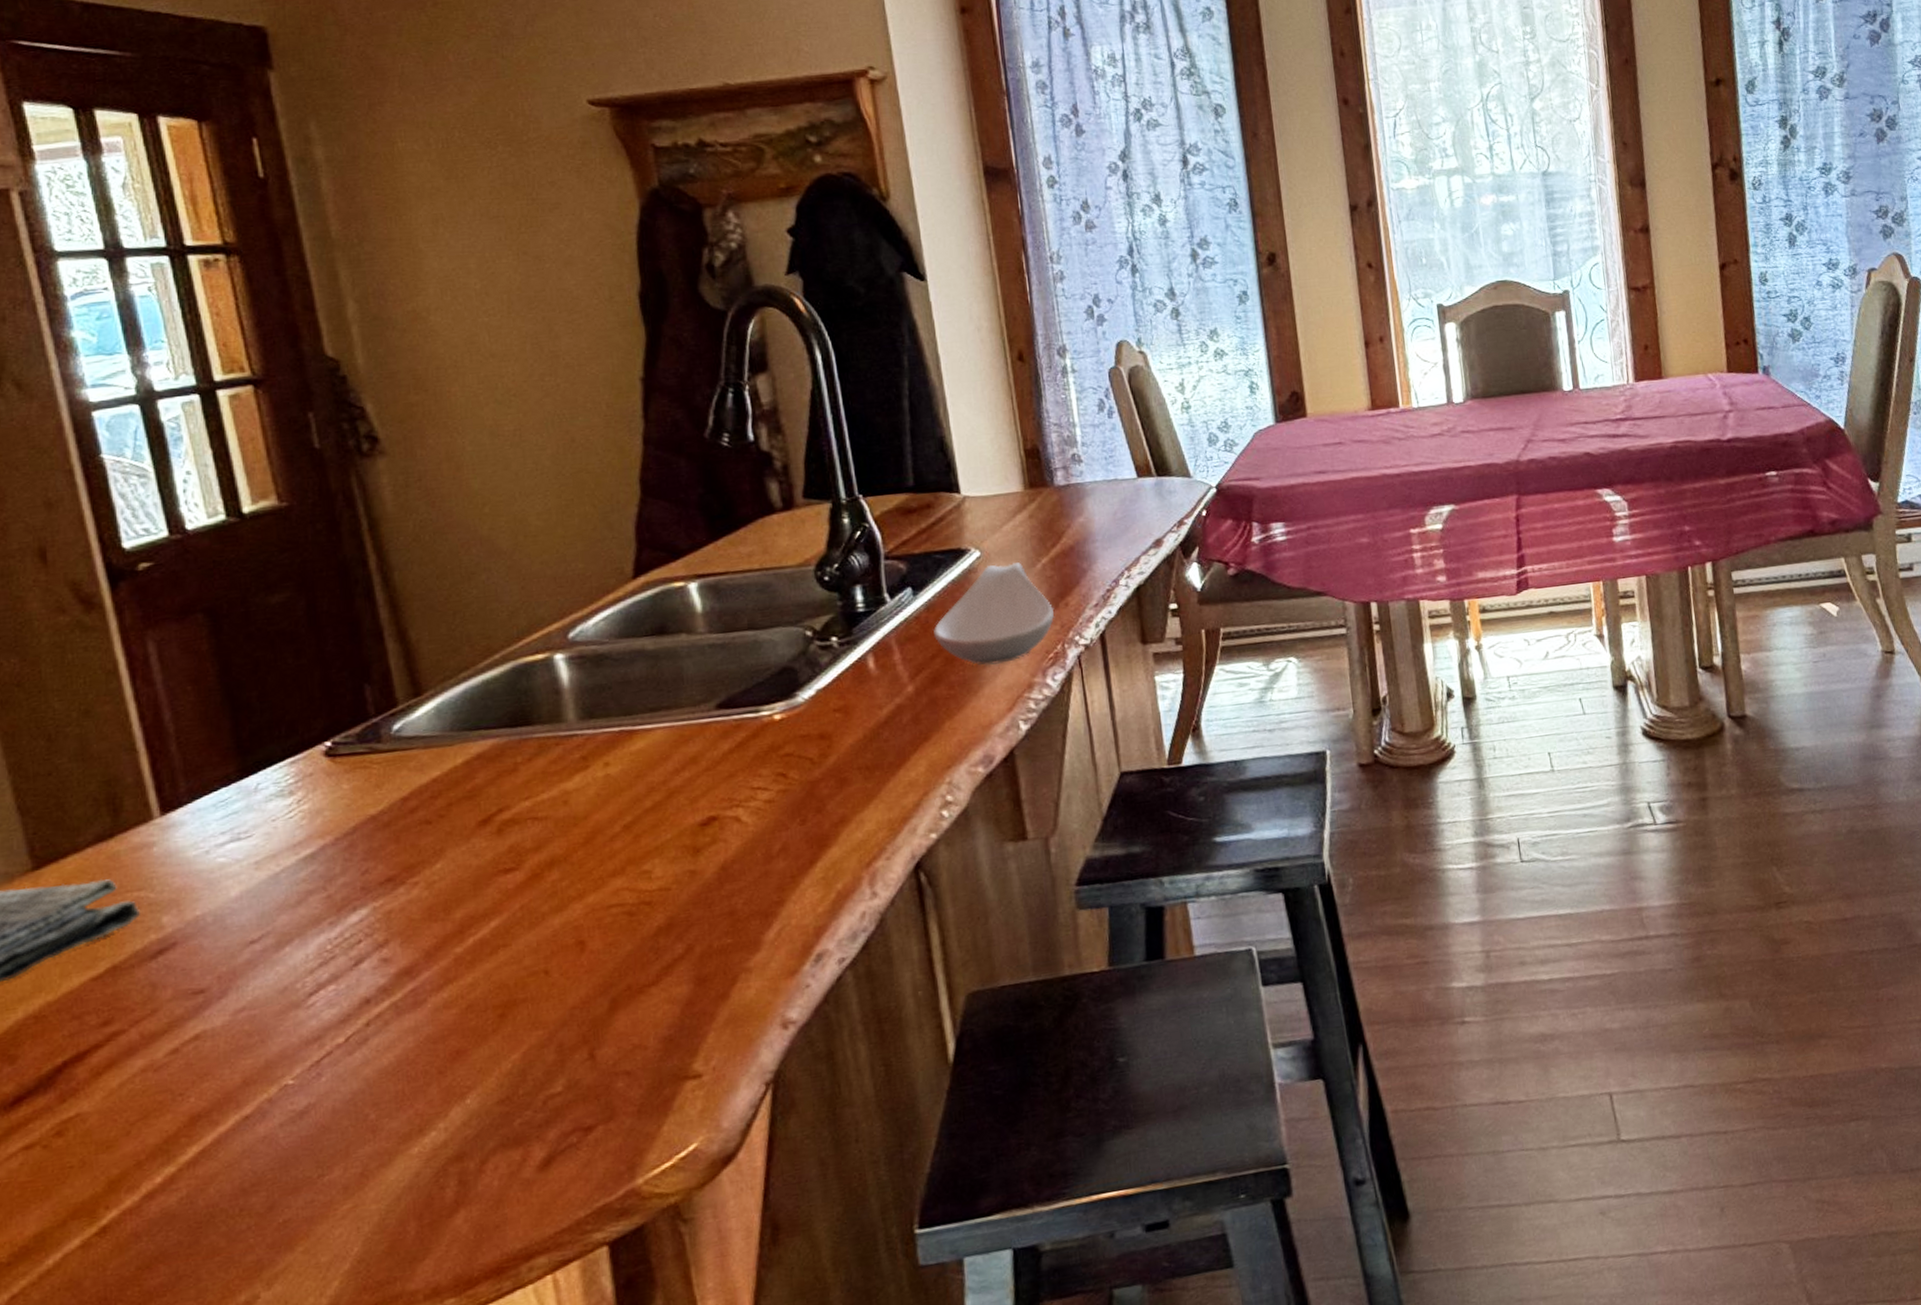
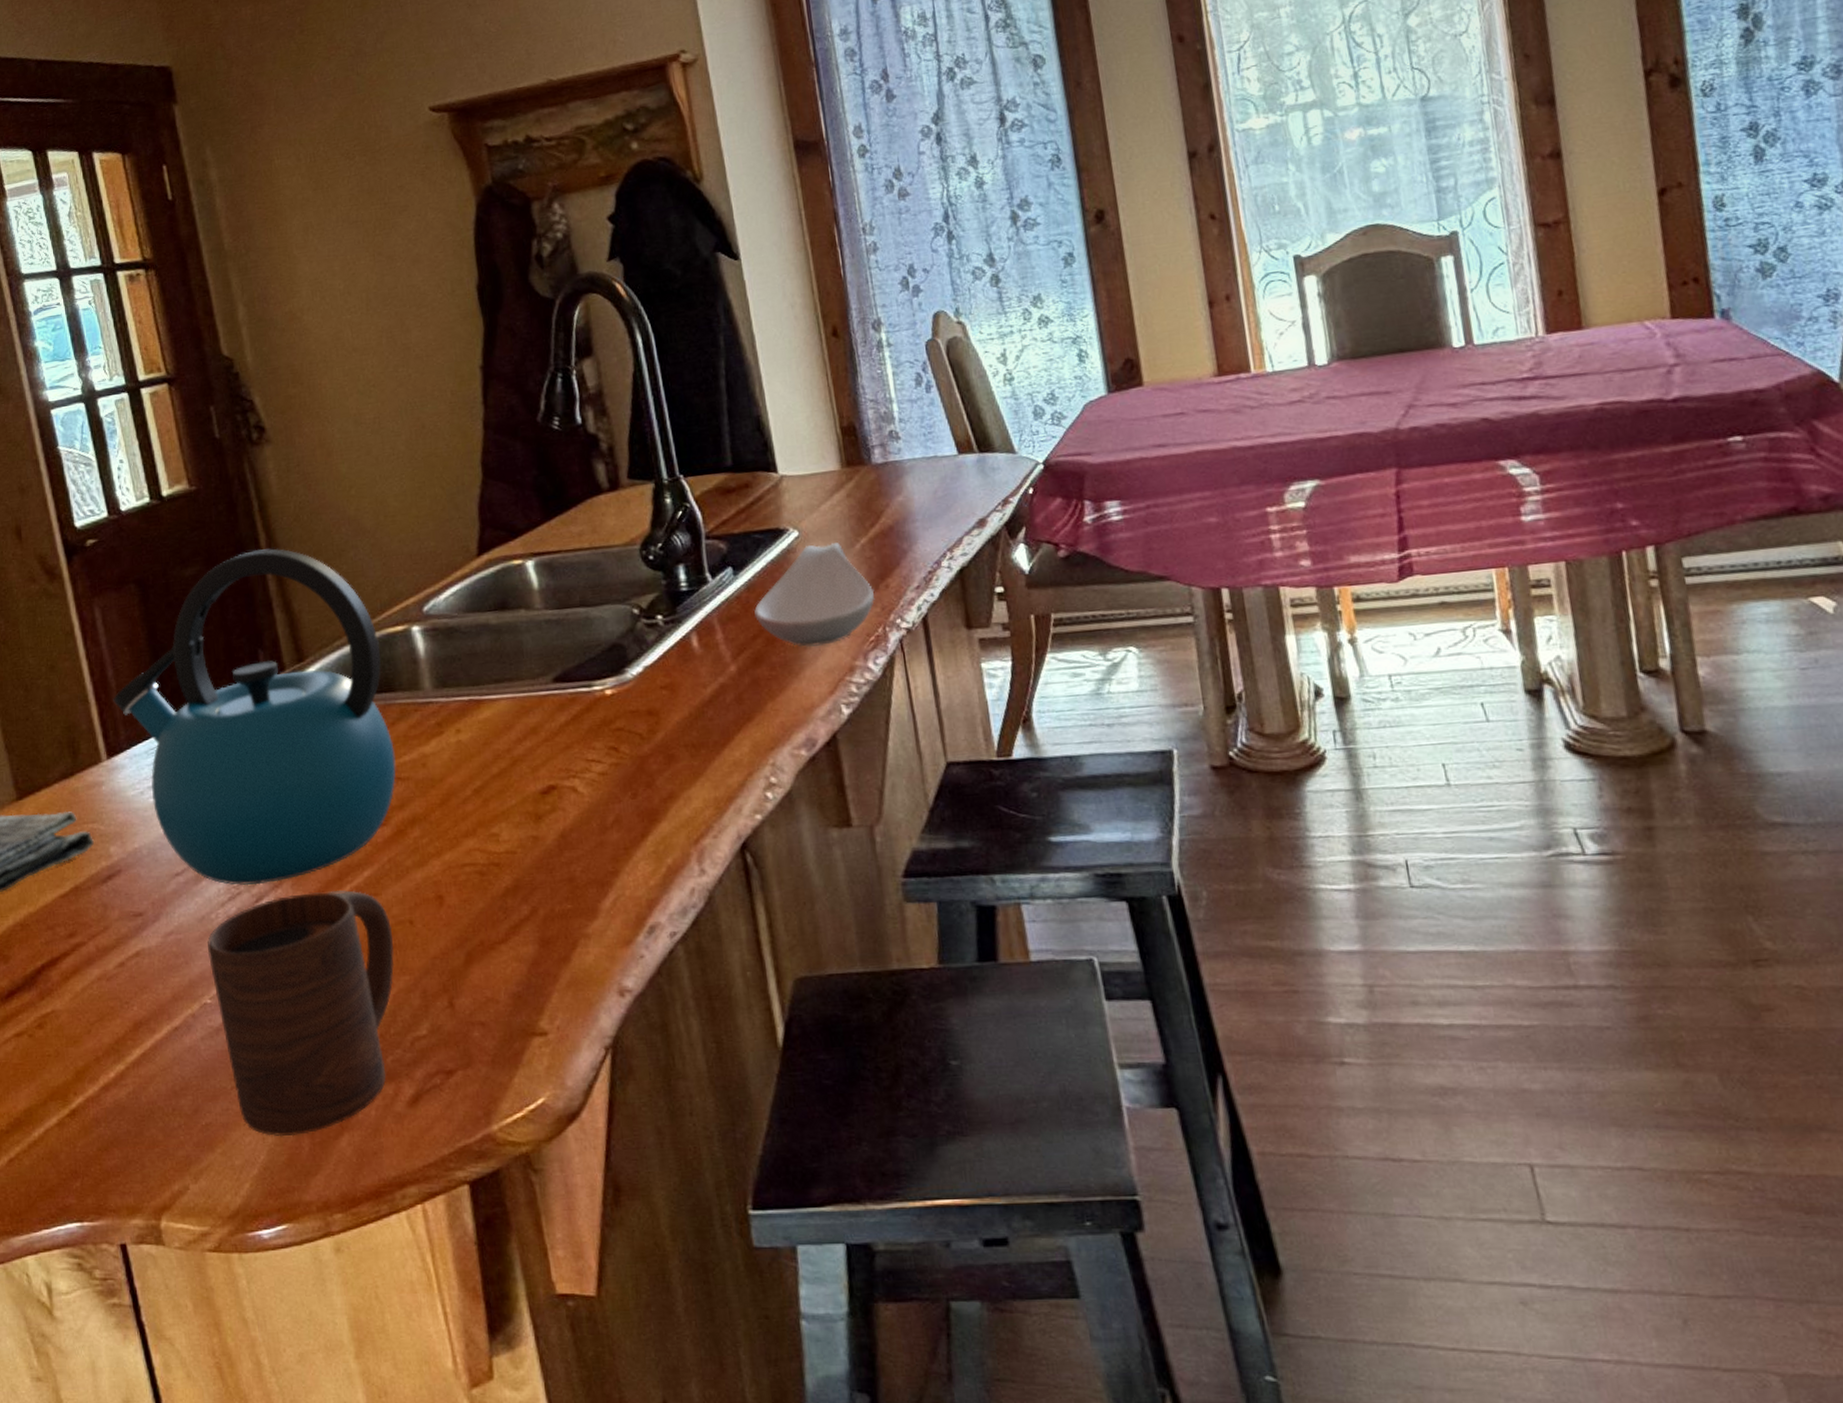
kettle: none [170,572,532,949] -> present [113,548,396,886]
cup: none [290,943,525,1225] -> present [207,890,395,1137]

